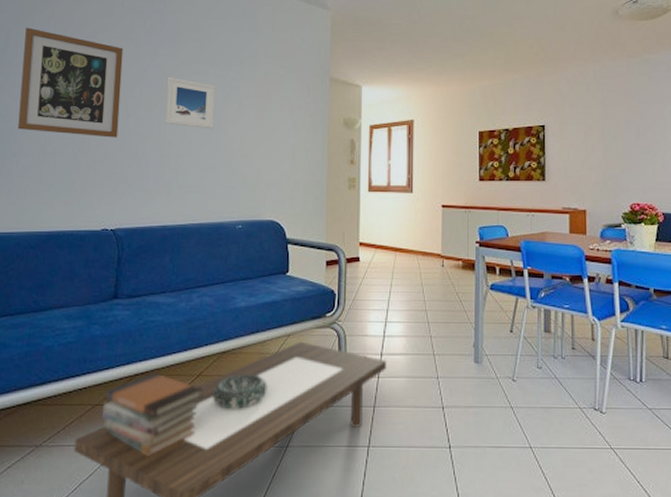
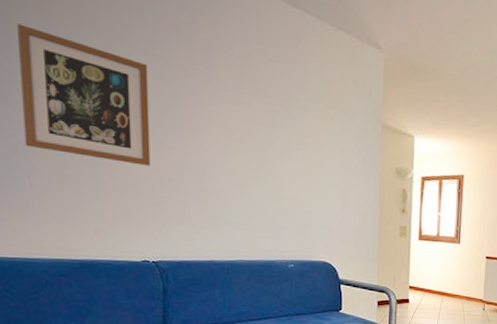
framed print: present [164,77,215,129] -> none [203,104,259,166]

